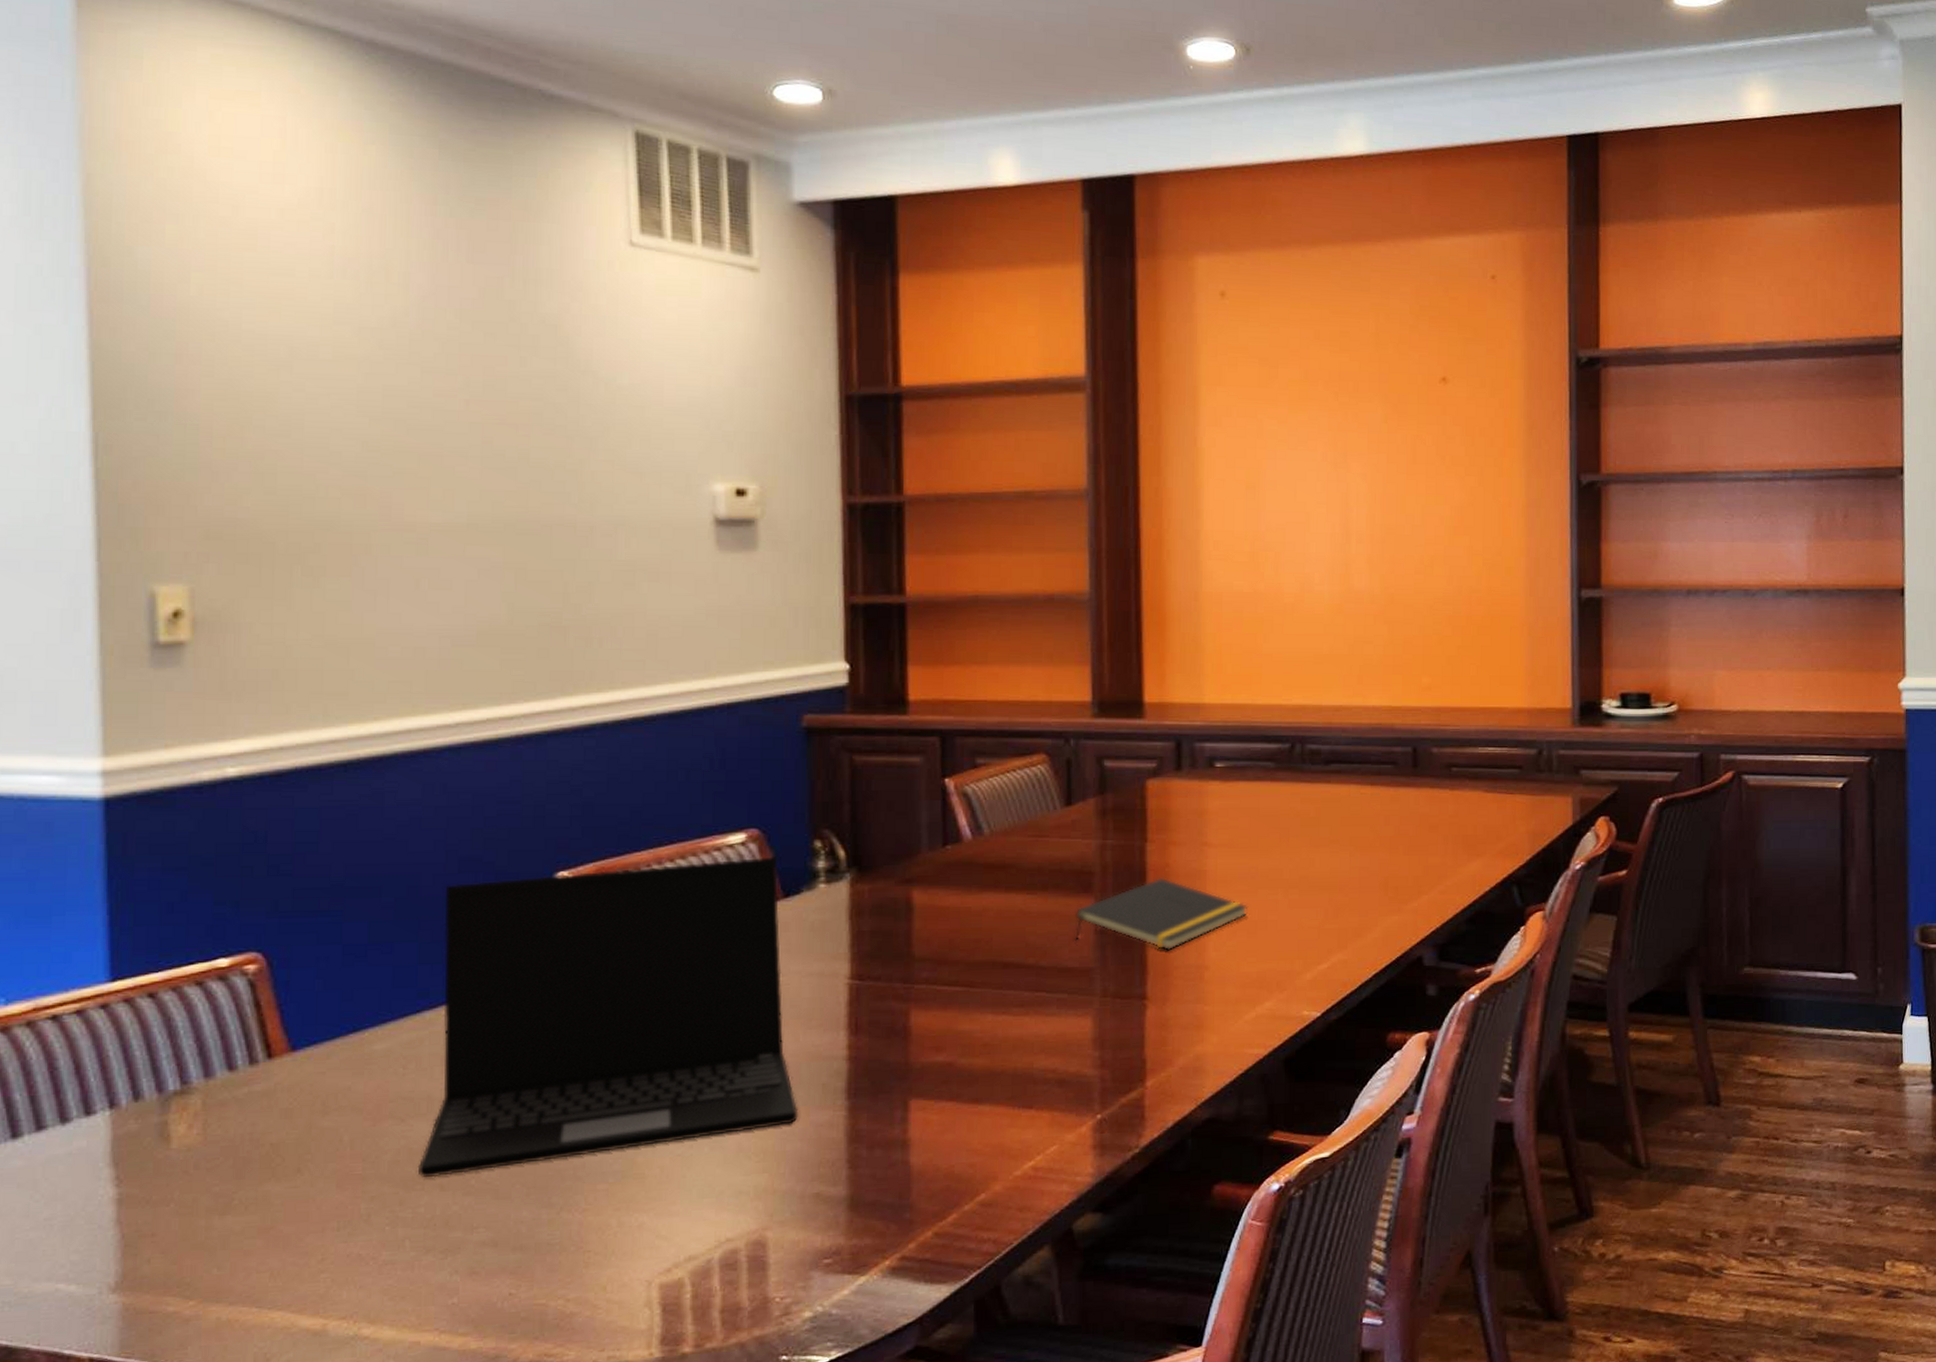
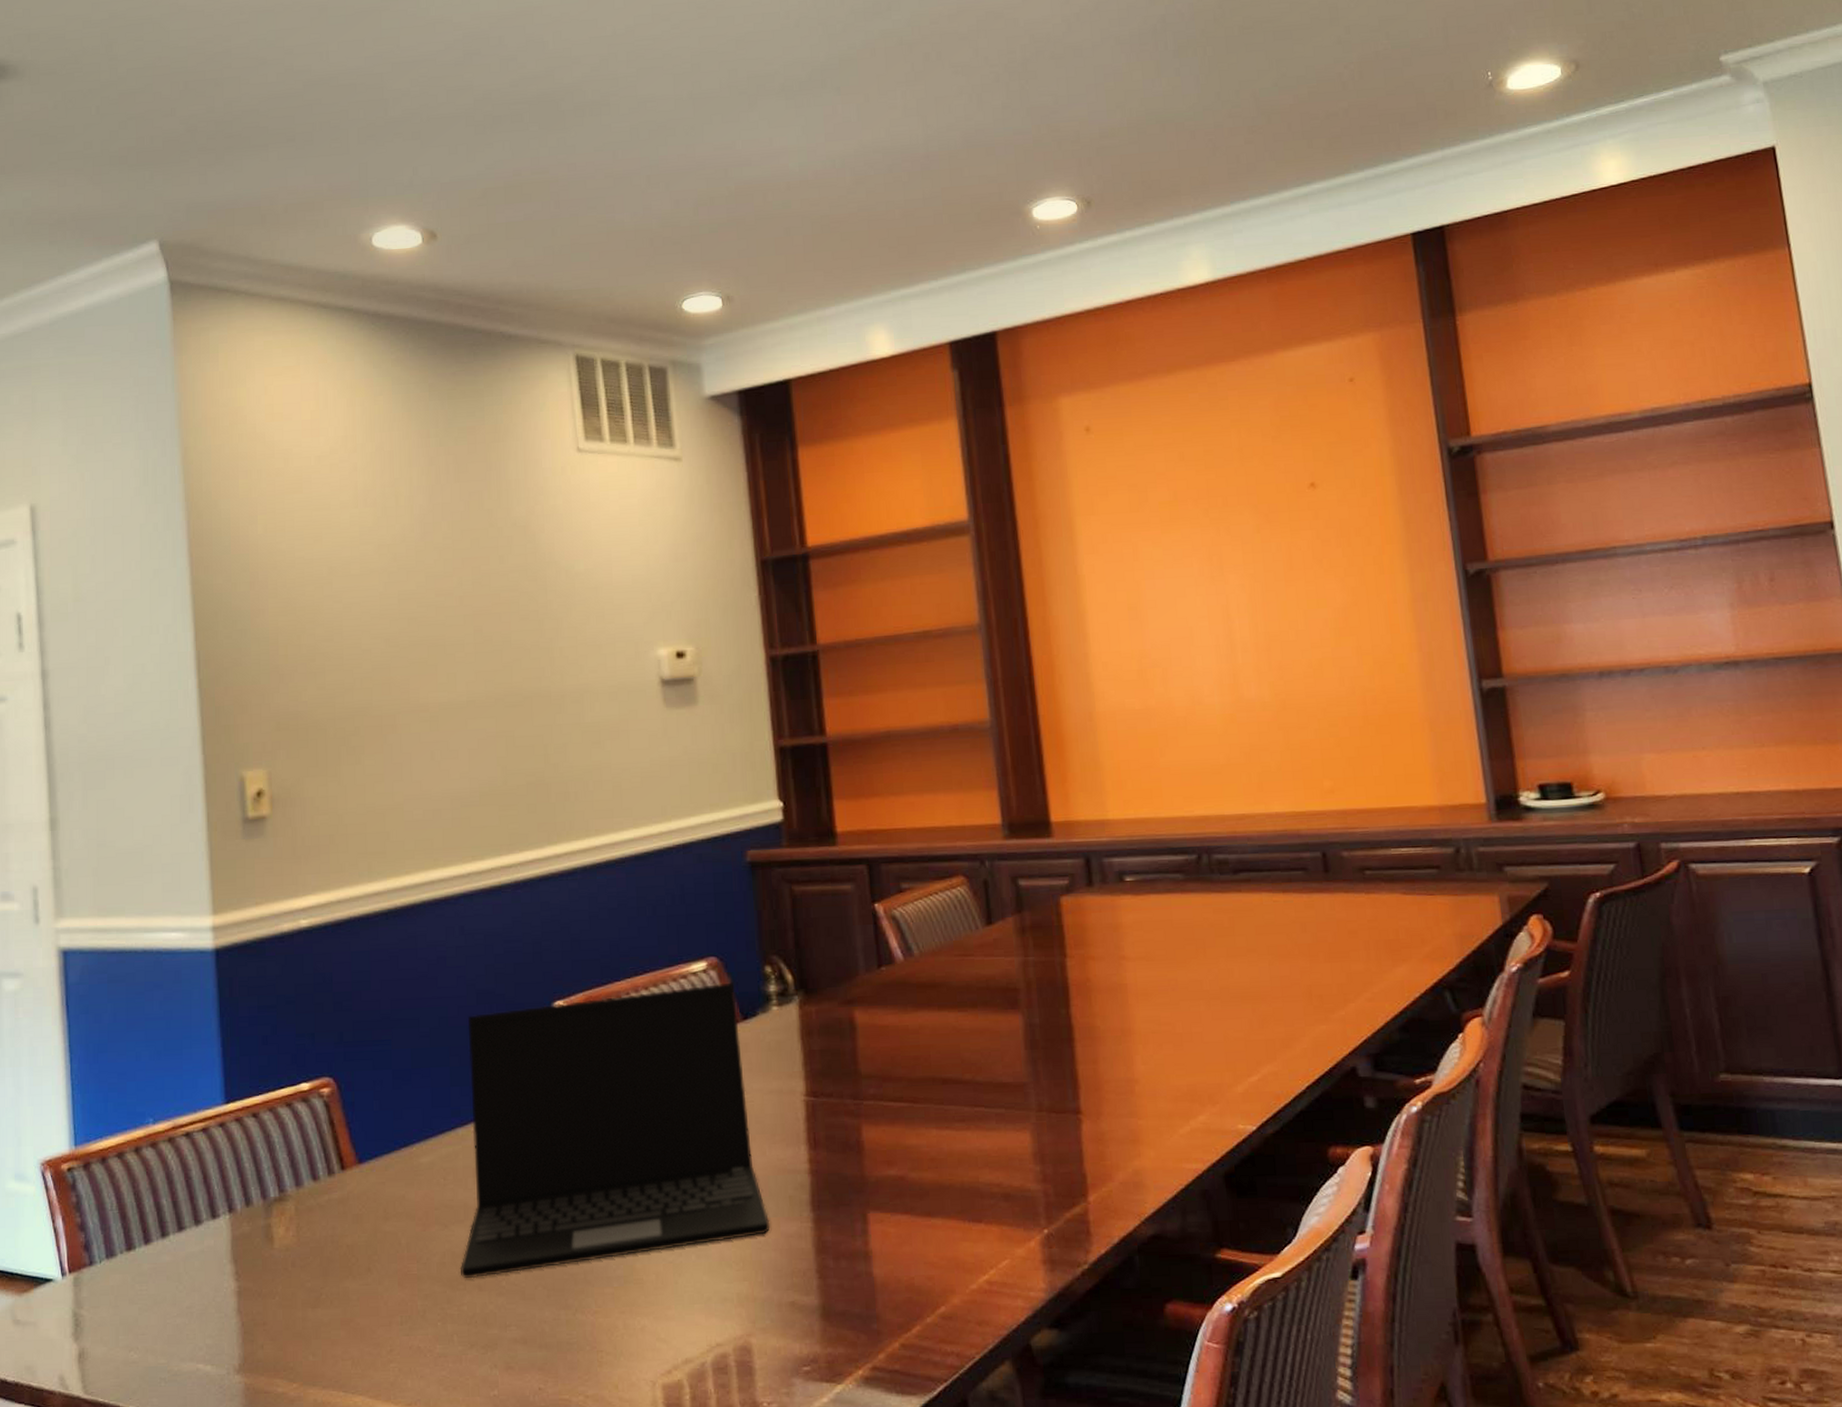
notepad: present [1074,877,1249,951] -> none [1004,992,1172,1065]

